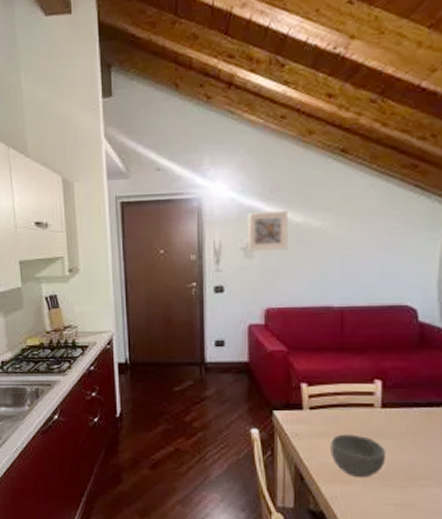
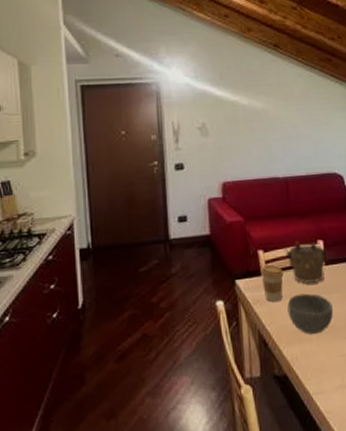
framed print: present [248,211,288,251] -> none [202,95,238,130]
coffee cup: none [302,399,329,438] -> present [260,264,284,302]
teapot: none [331,378,386,426] -> present [283,241,329,284]

